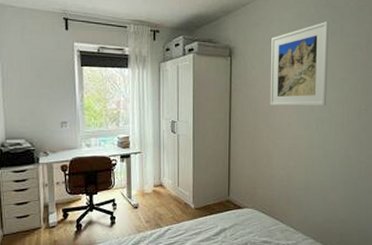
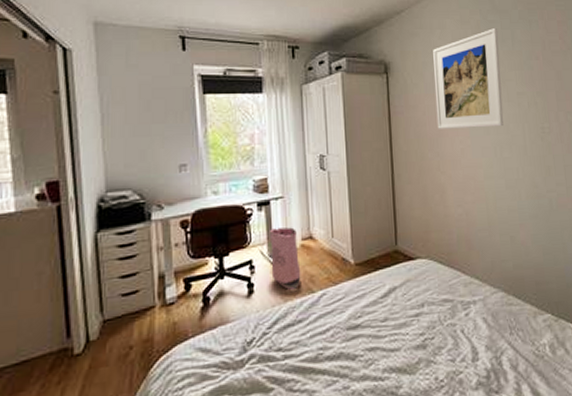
bag: none [129,176,152,223] -> present [270,227,301,290]

